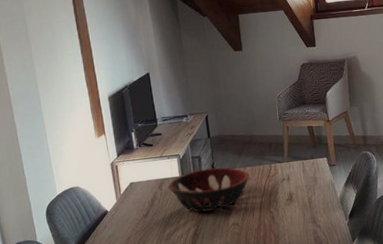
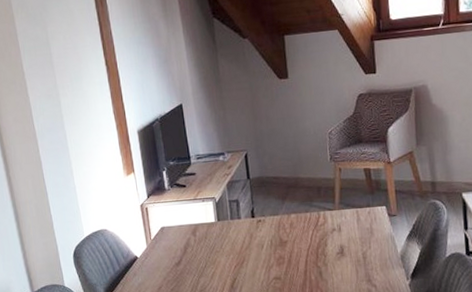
decorative bowl: present [168,167,250,212] -> none [202,213,295,263]

